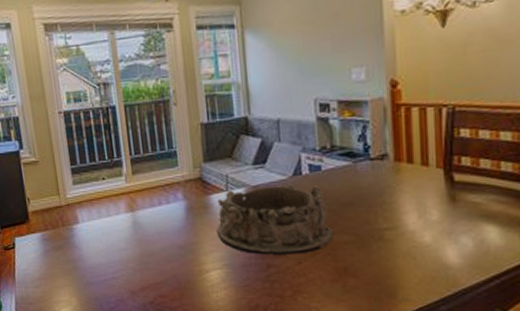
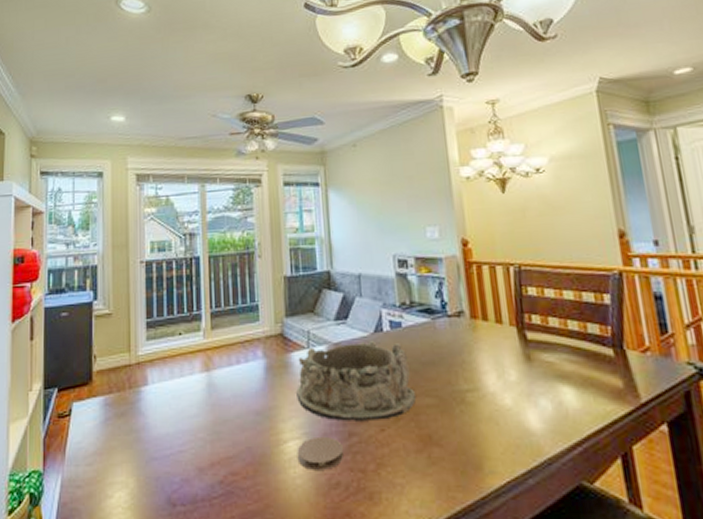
coaster: none [218,267,262,295] -> present [297,436,343,470]

